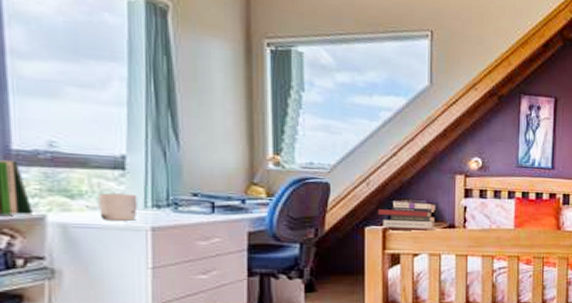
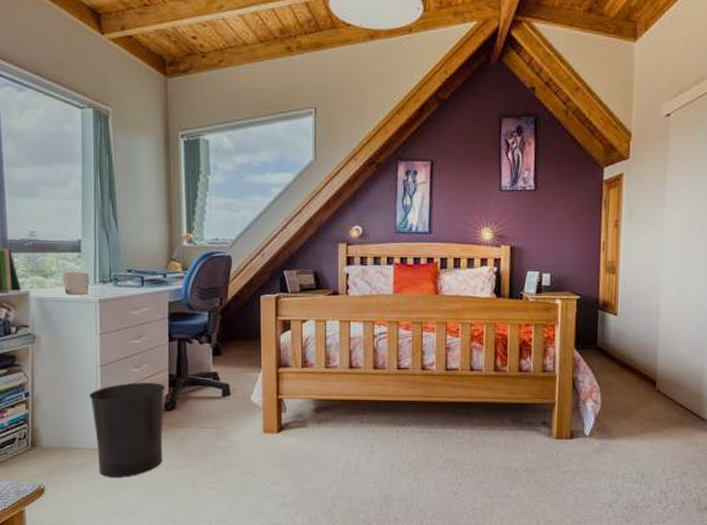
books: present [377,202,437,232] -> none [270,271,322,299]

